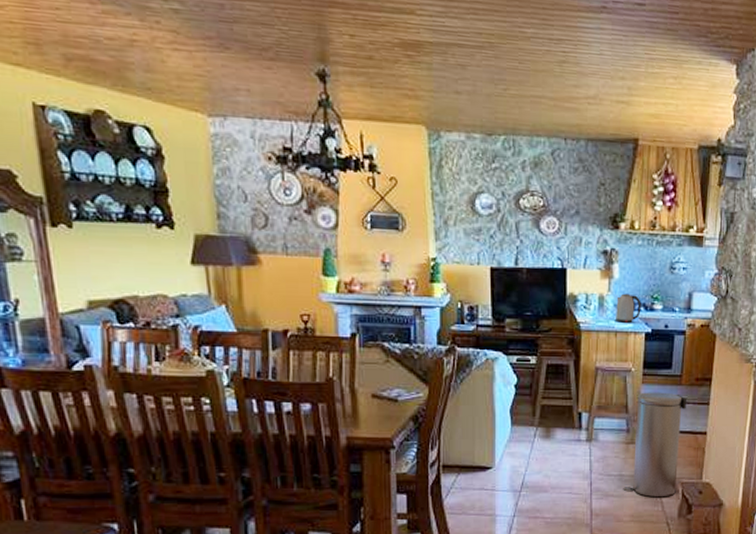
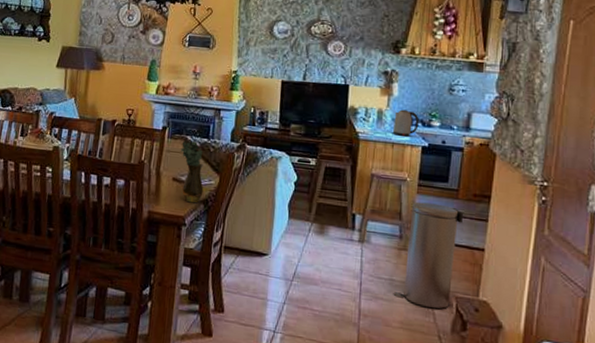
vase: none [378,345,411,421] -> present [181,138,204,203]

